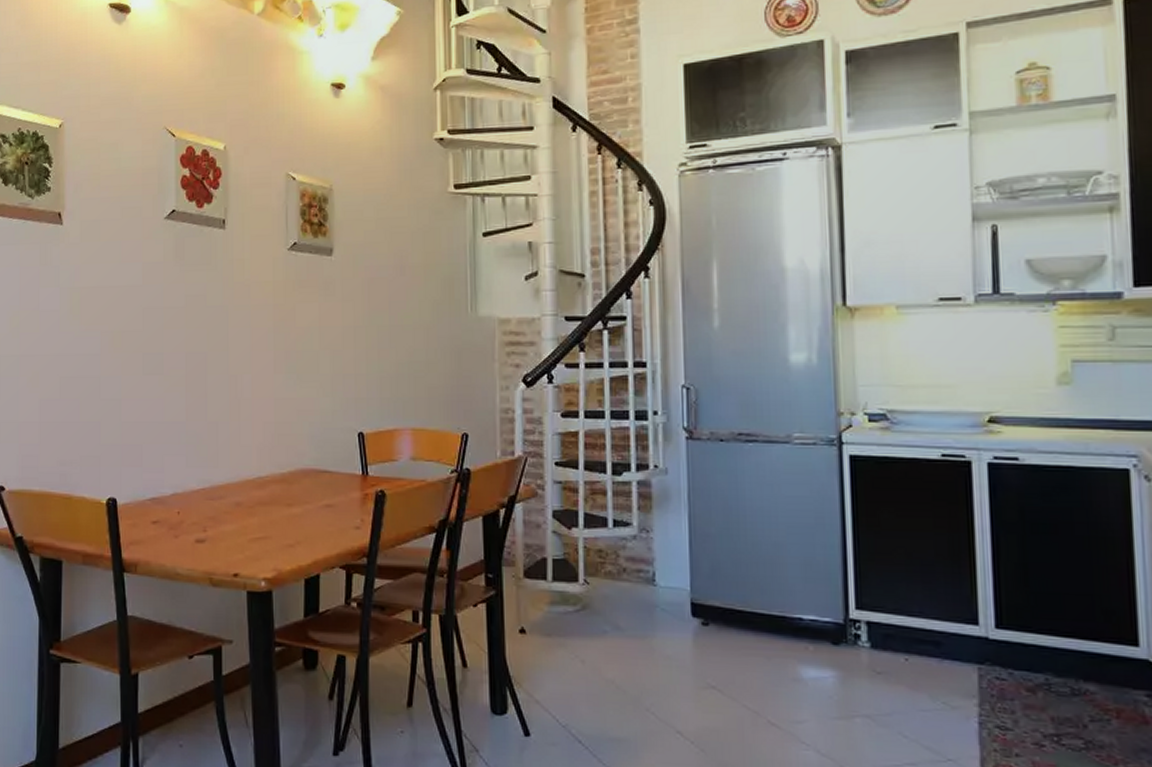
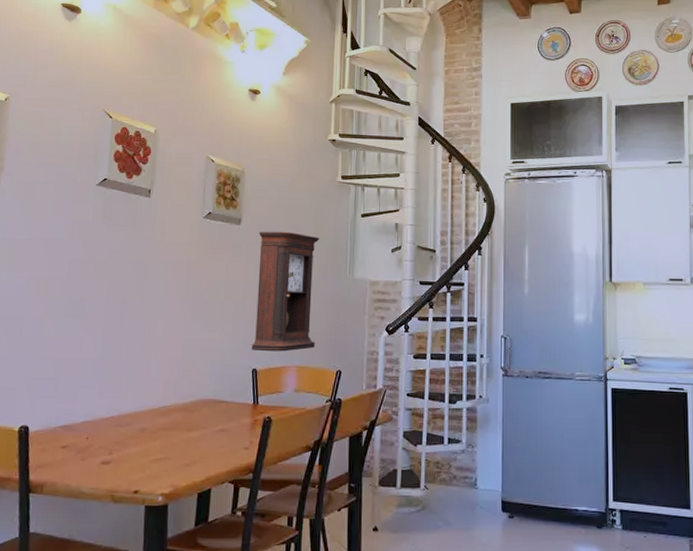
pendulum clock: none [355,260,434,411] -> present [251,231,320,352]

